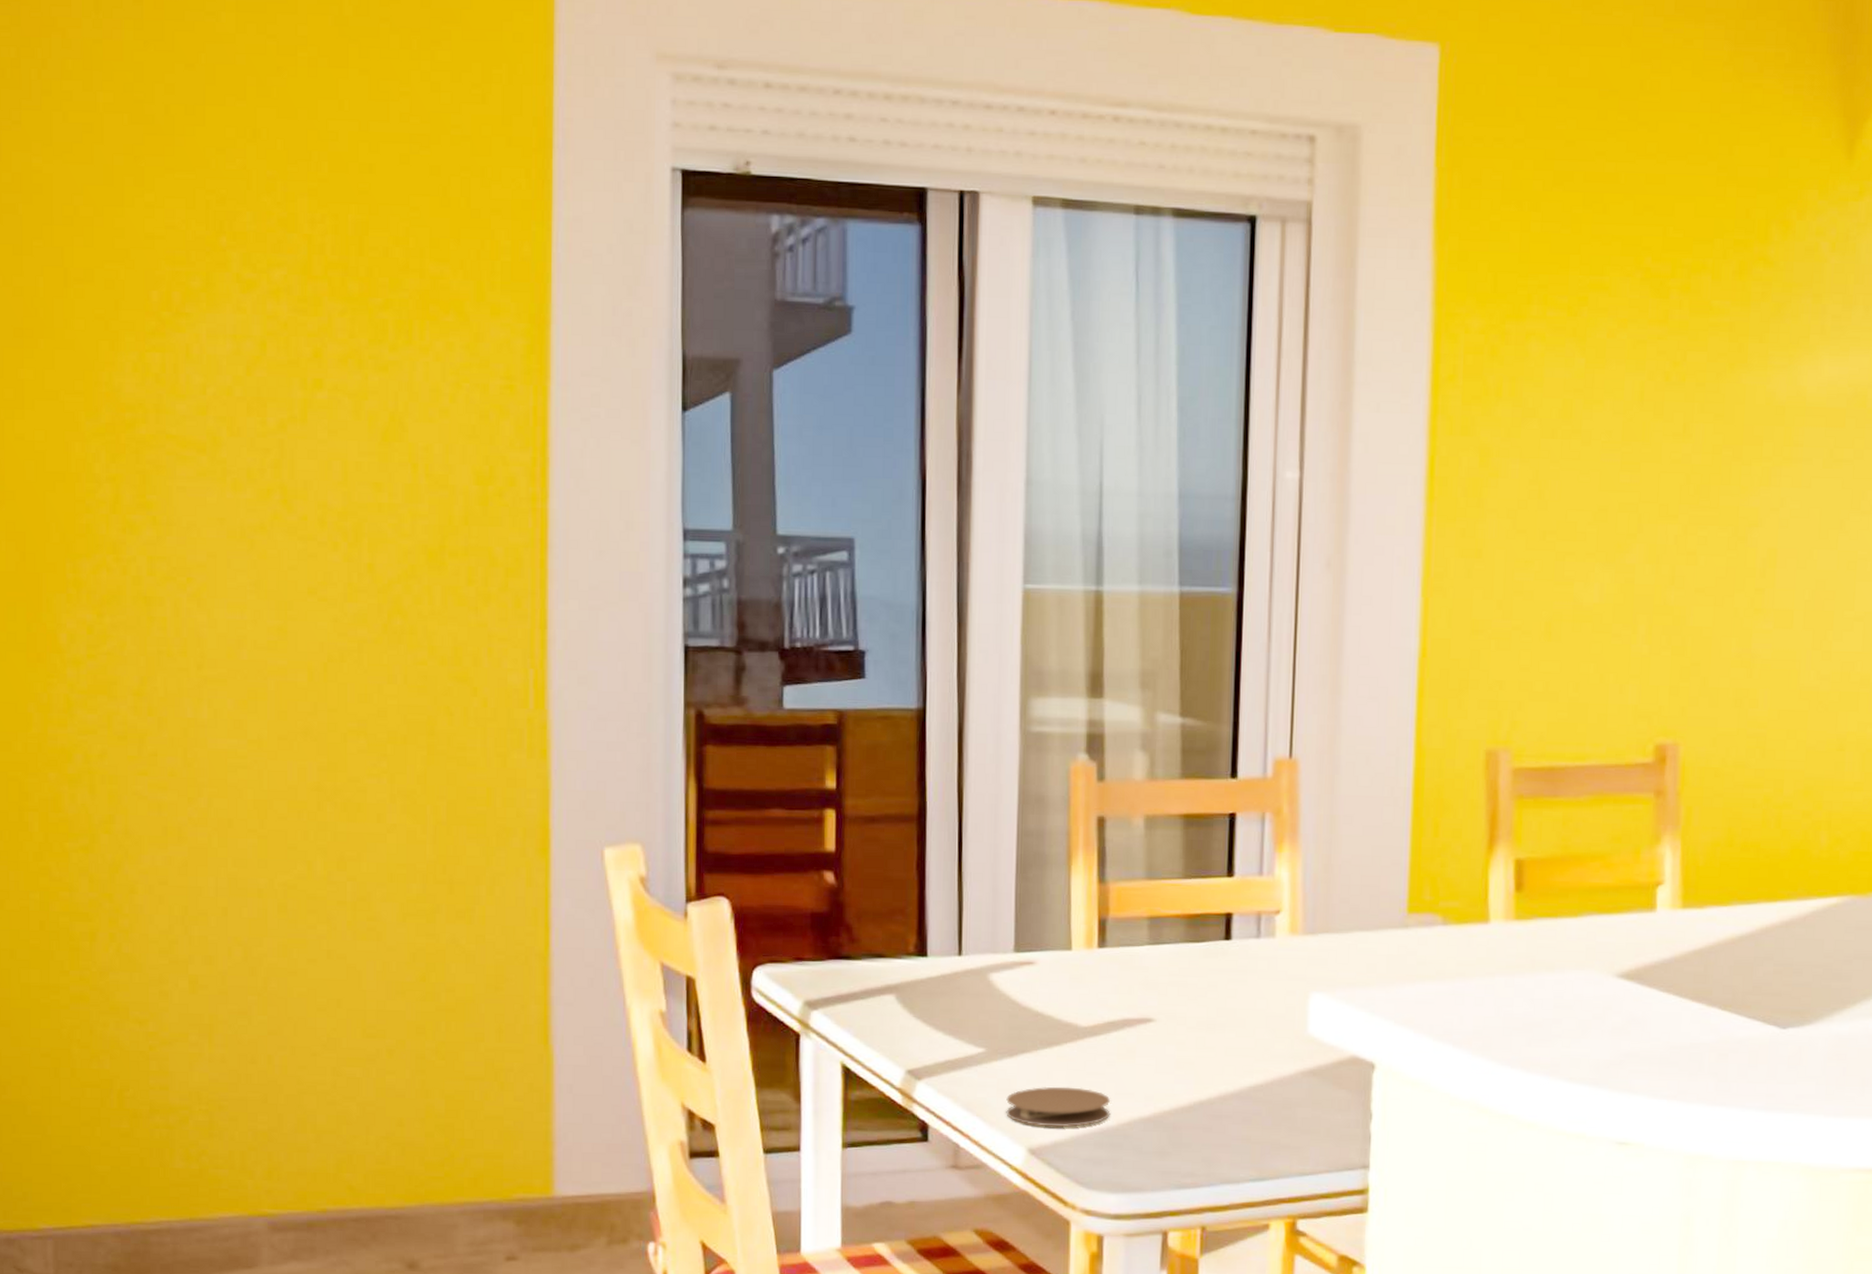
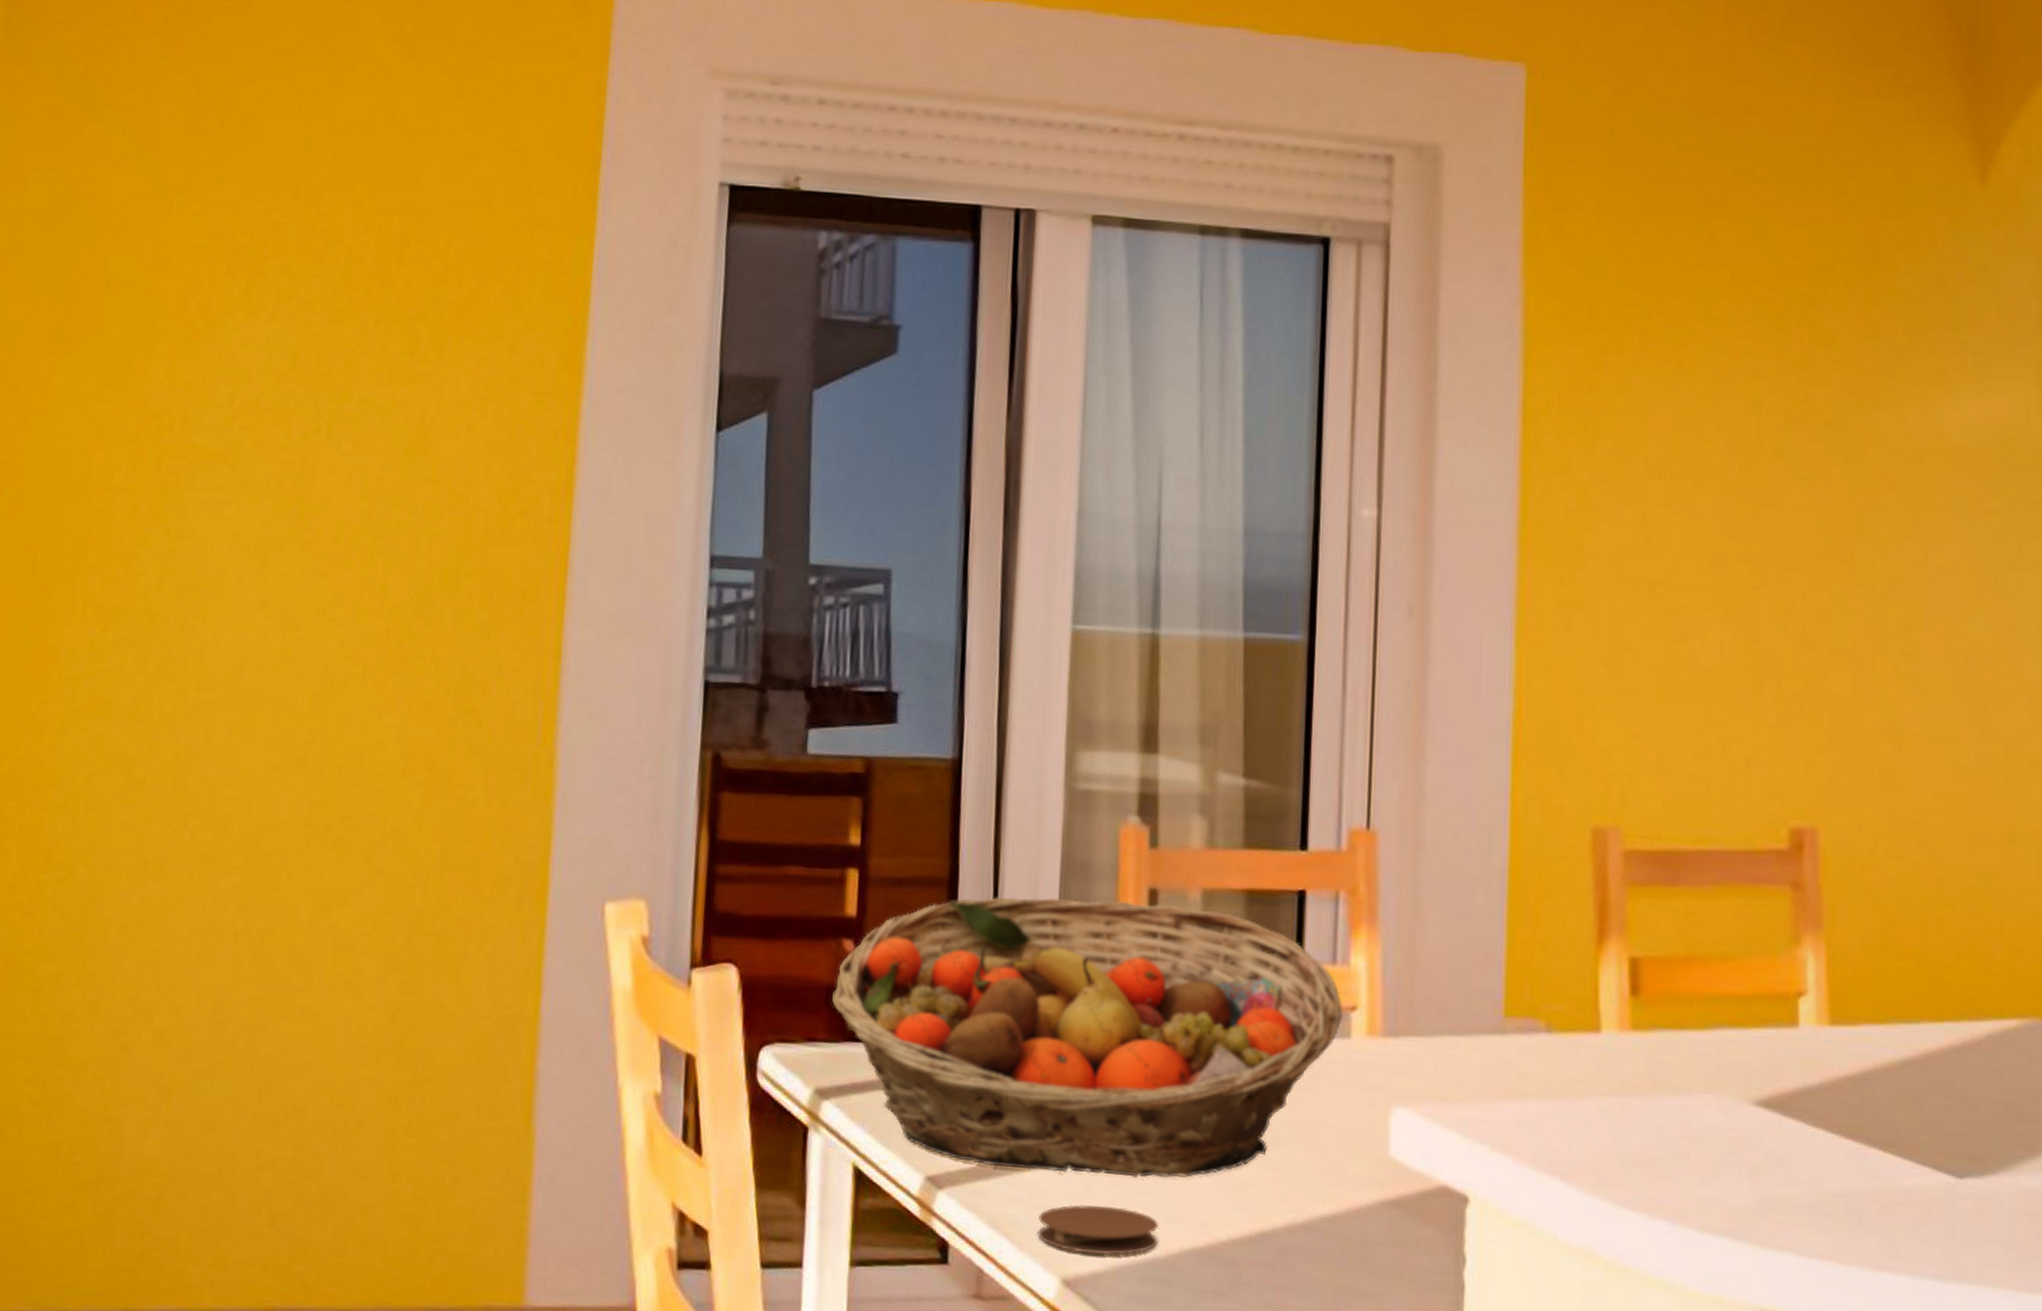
fruit basket: none [816,828,1269,1062] -> present [832,897,1343,1177]

